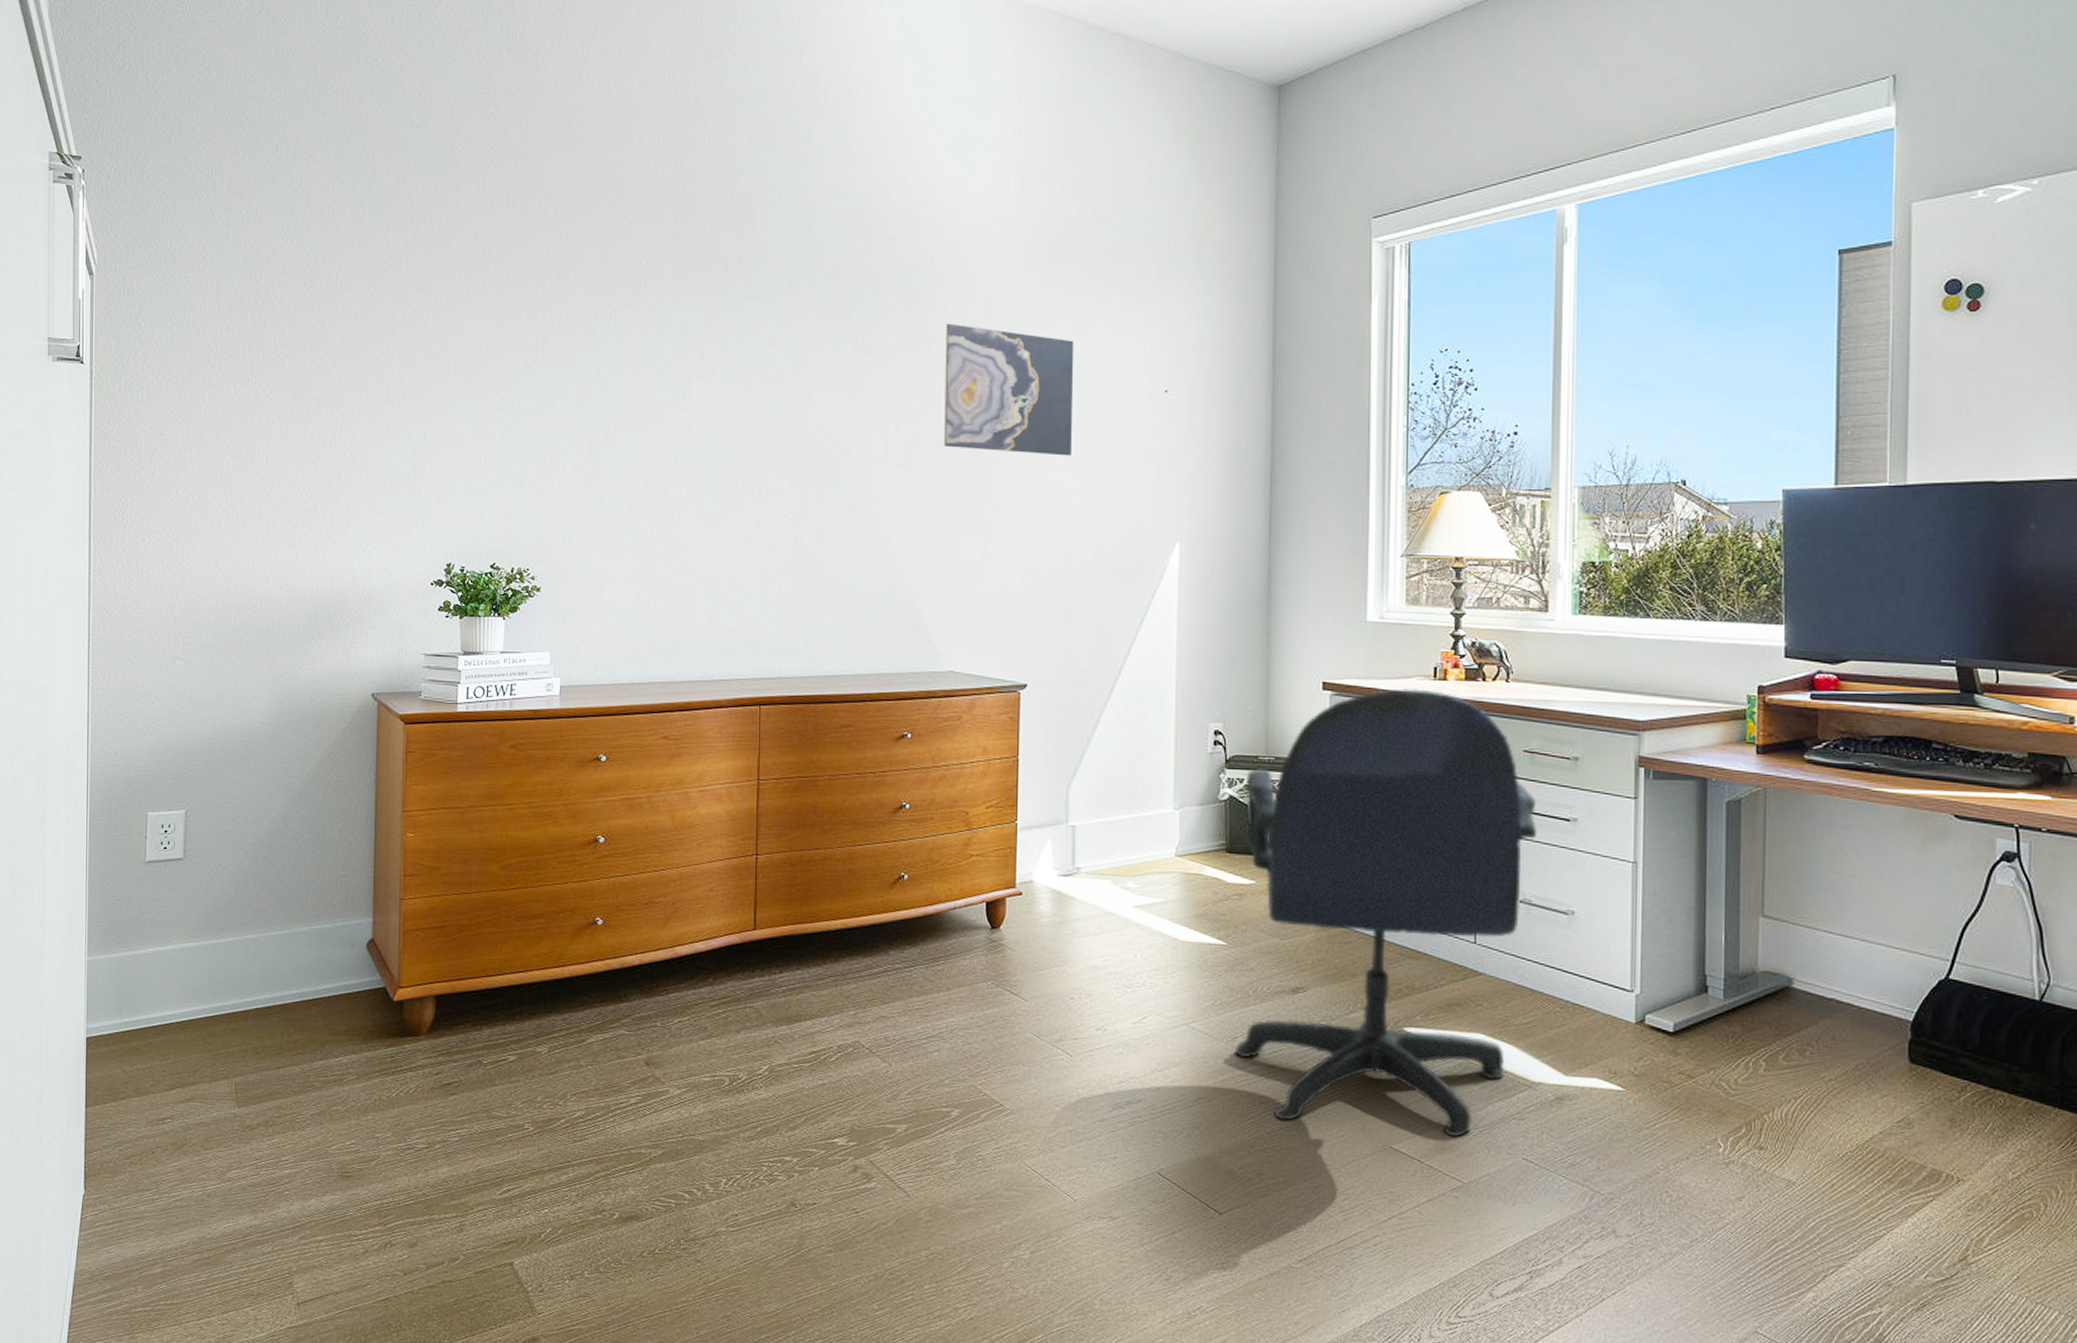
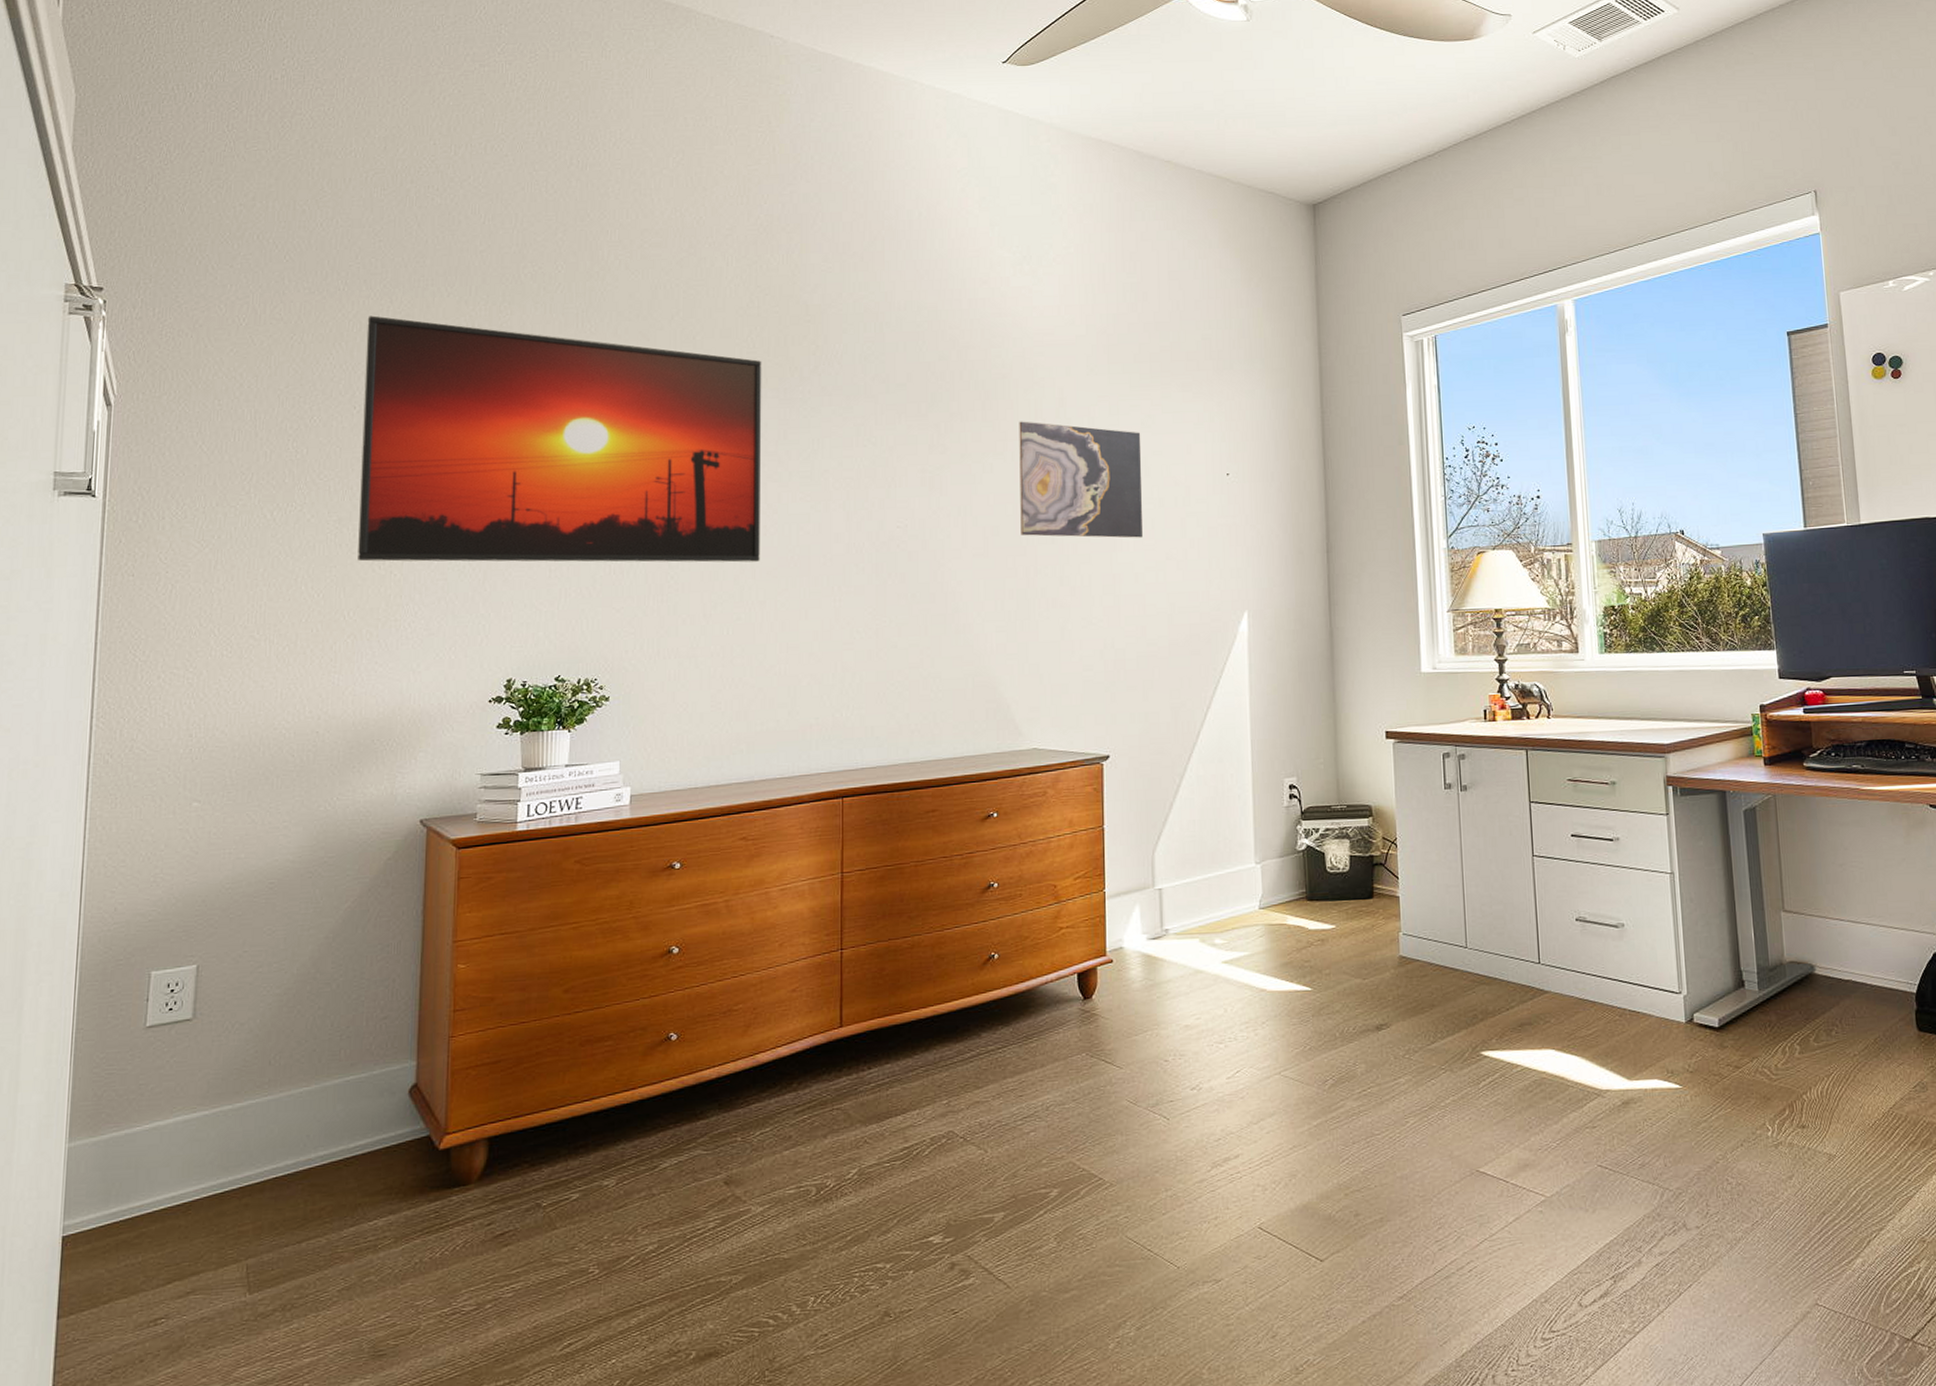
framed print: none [311,191,687,460] -> present [358,315,762,563]
office chair: present [1235,688,1537,1137] -> none [1321,730,1585,1158]

